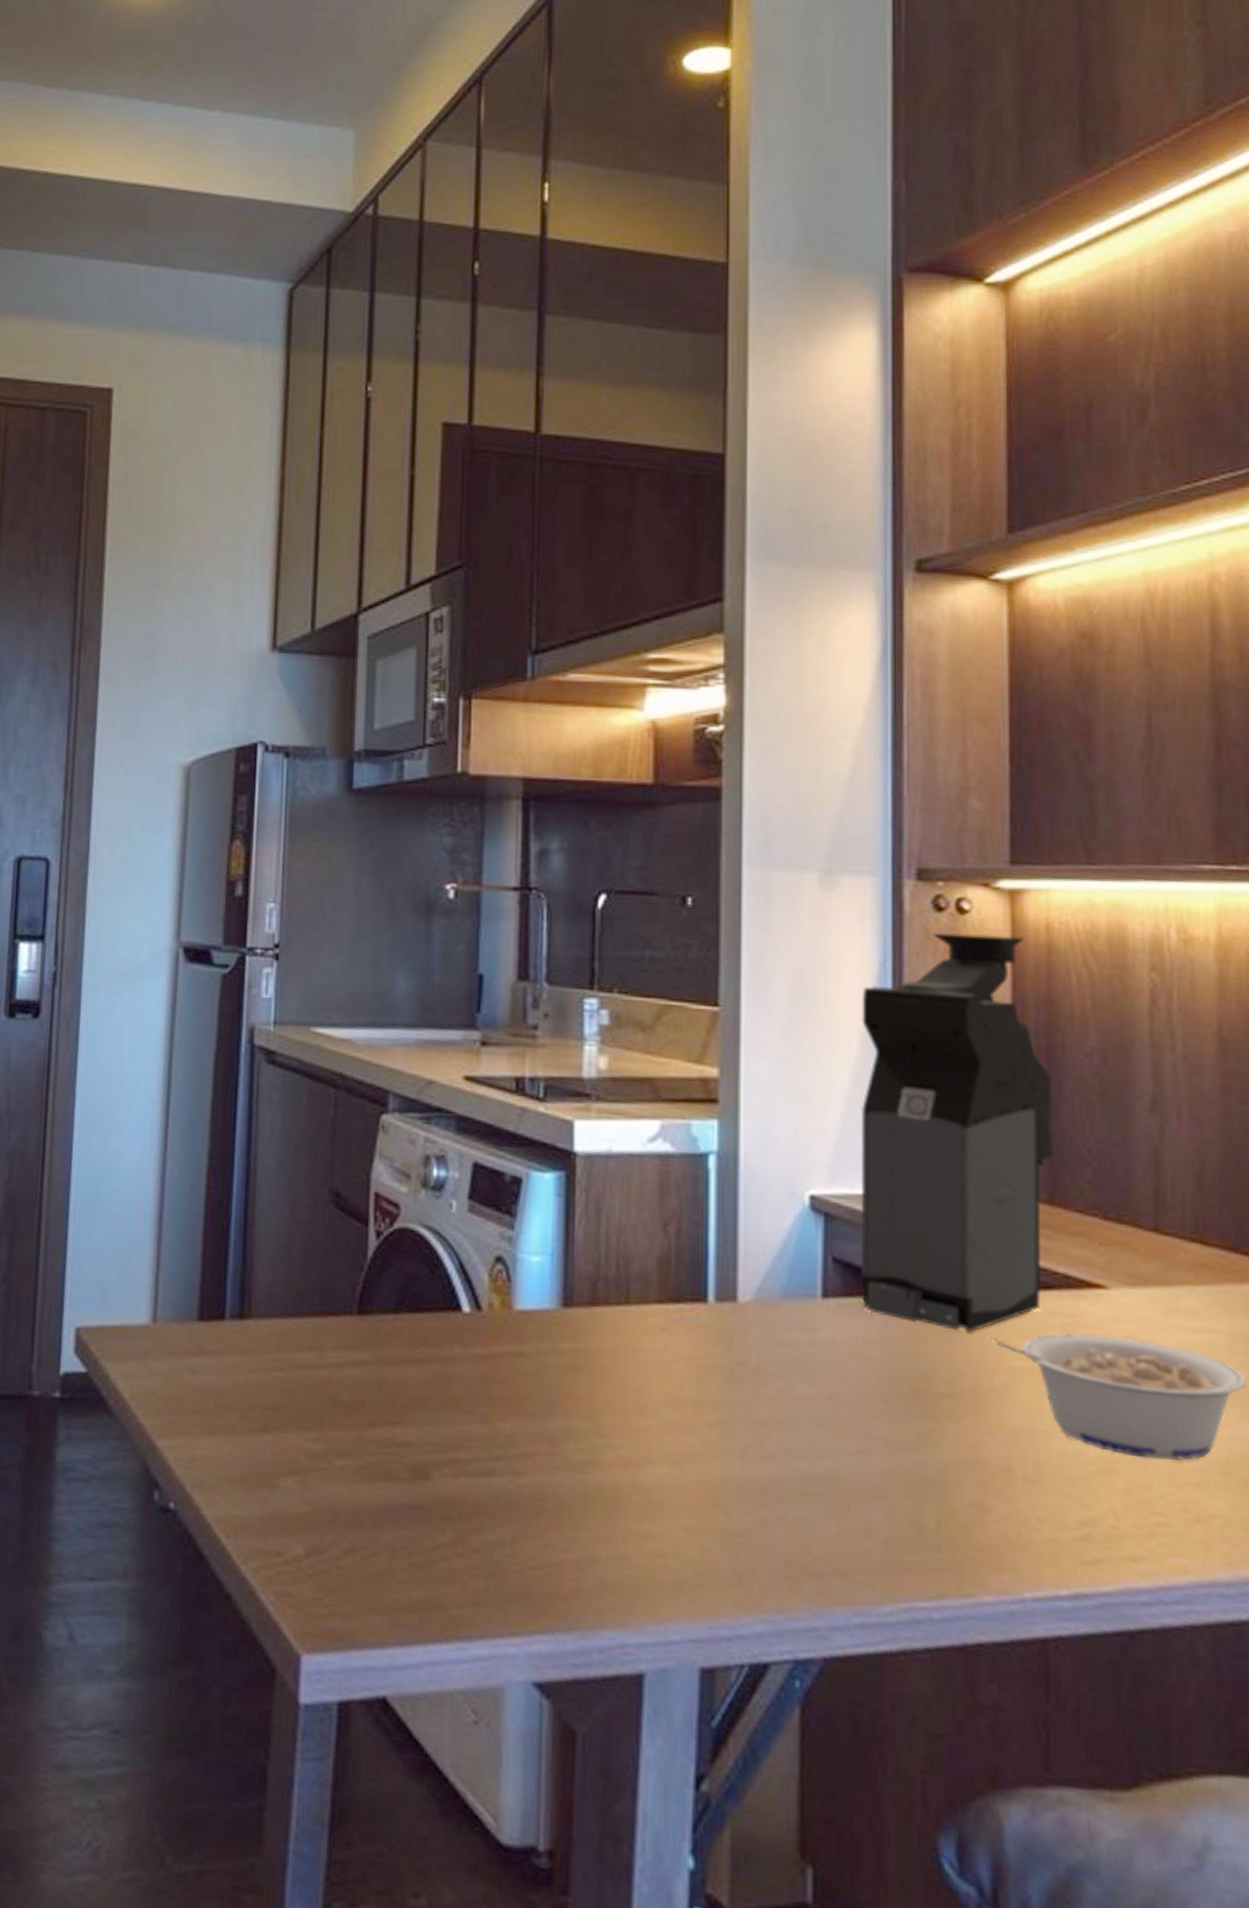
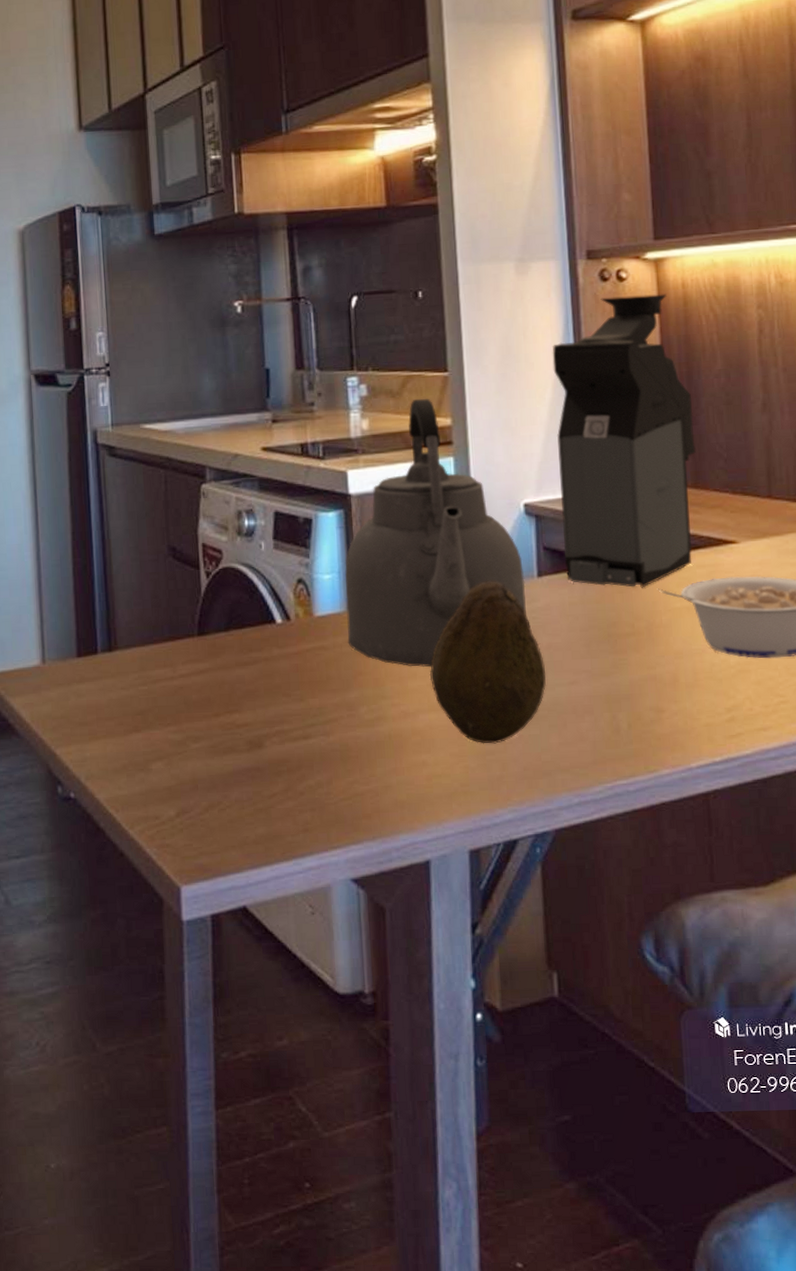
kettle: none [555,1036,804,1402] -> present [345,398,526,668]
fruit: none [663,1294,825,1522] -> present [429,581,546,744]

